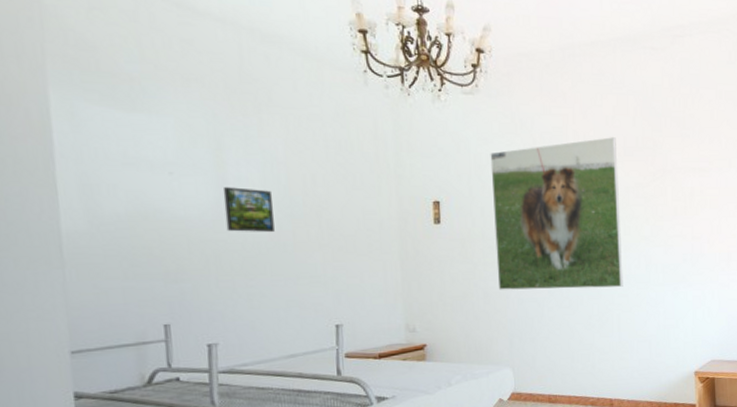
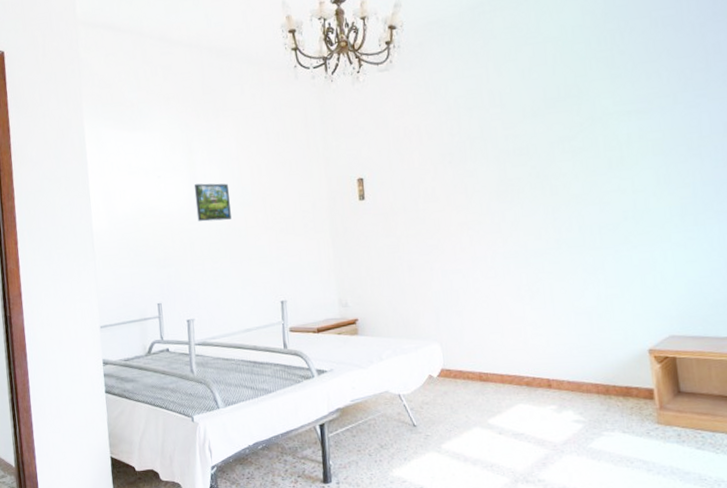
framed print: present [490,137,623,290] -> none [407,90,554,262]

